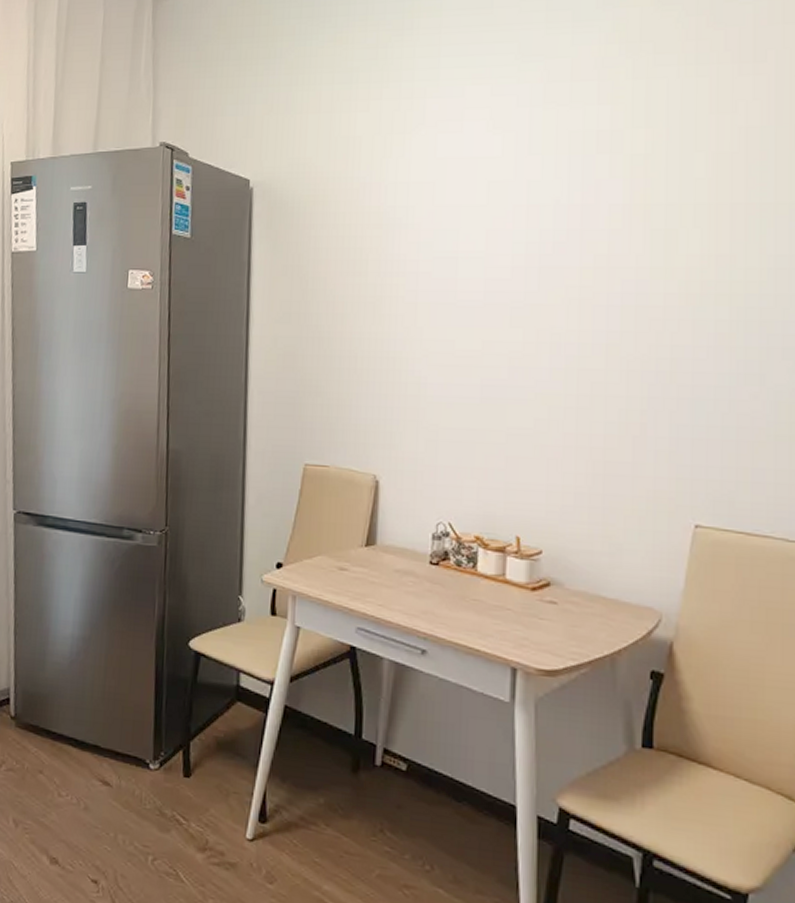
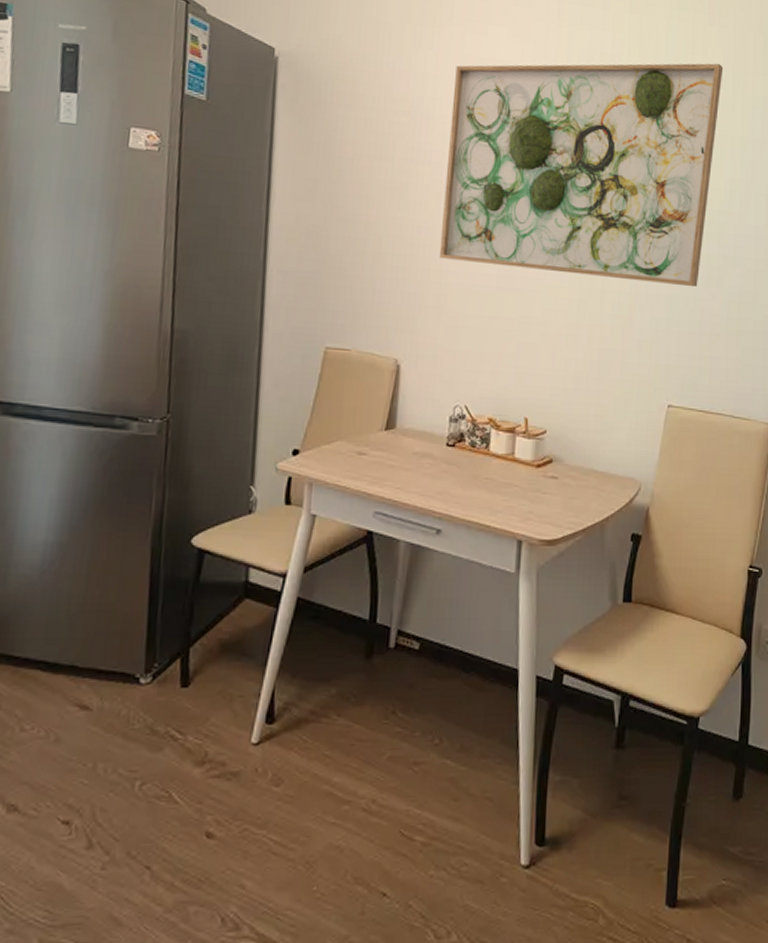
wall art: none [416,119,762,387] -> present [439,63,724,288]

